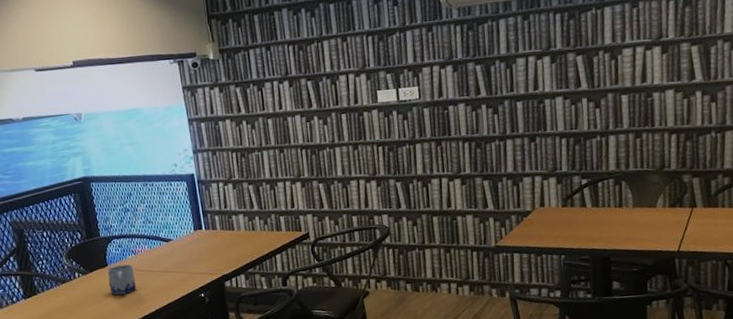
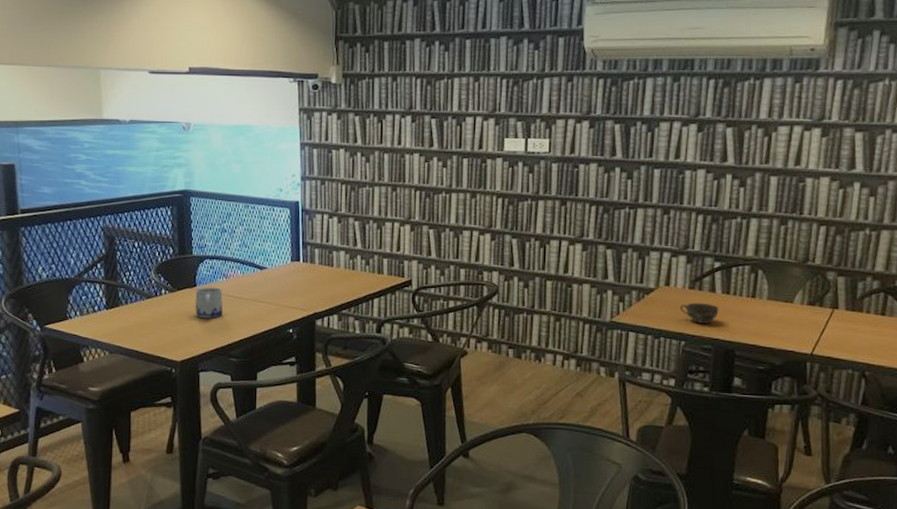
cup: none [556,218,592,237] -> present [680,302,719,324]

